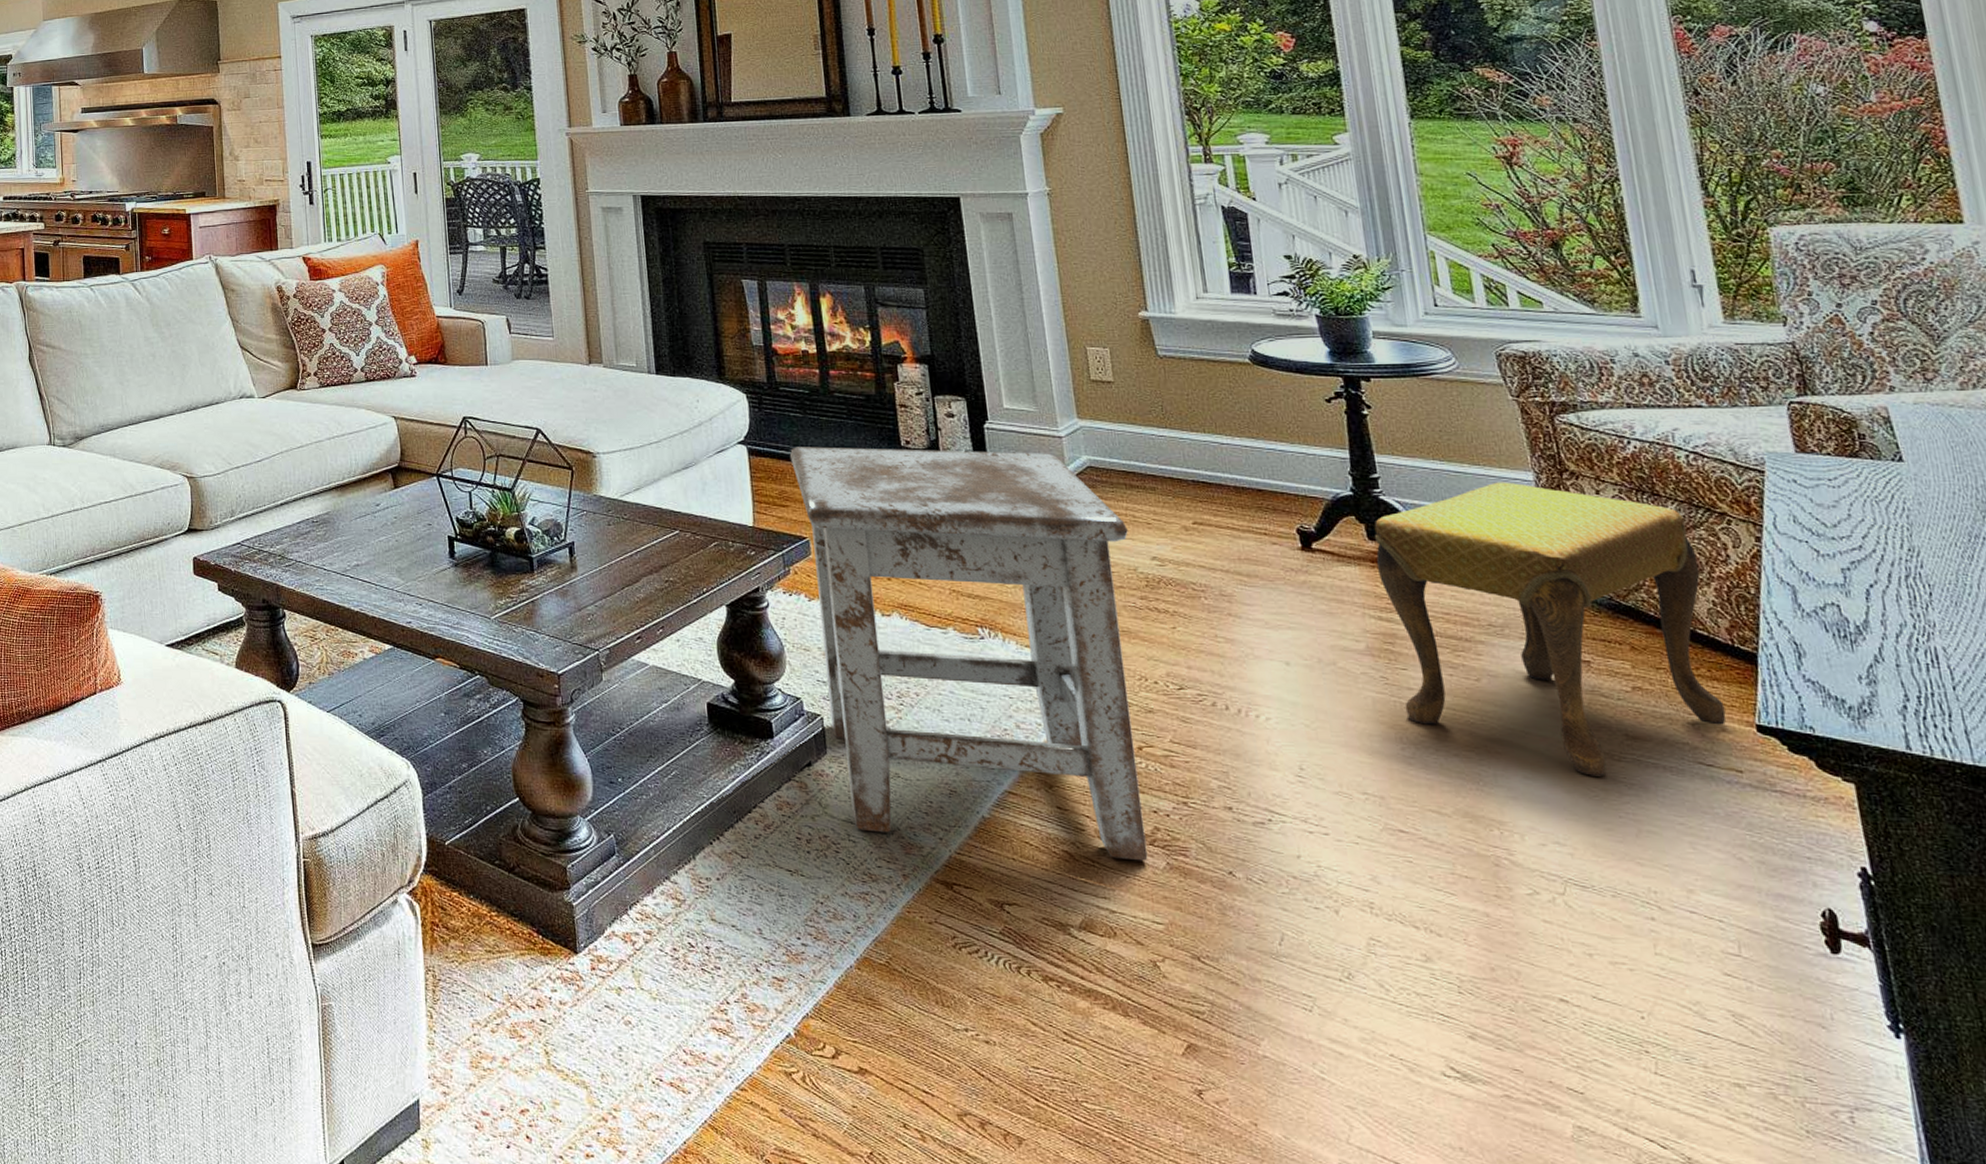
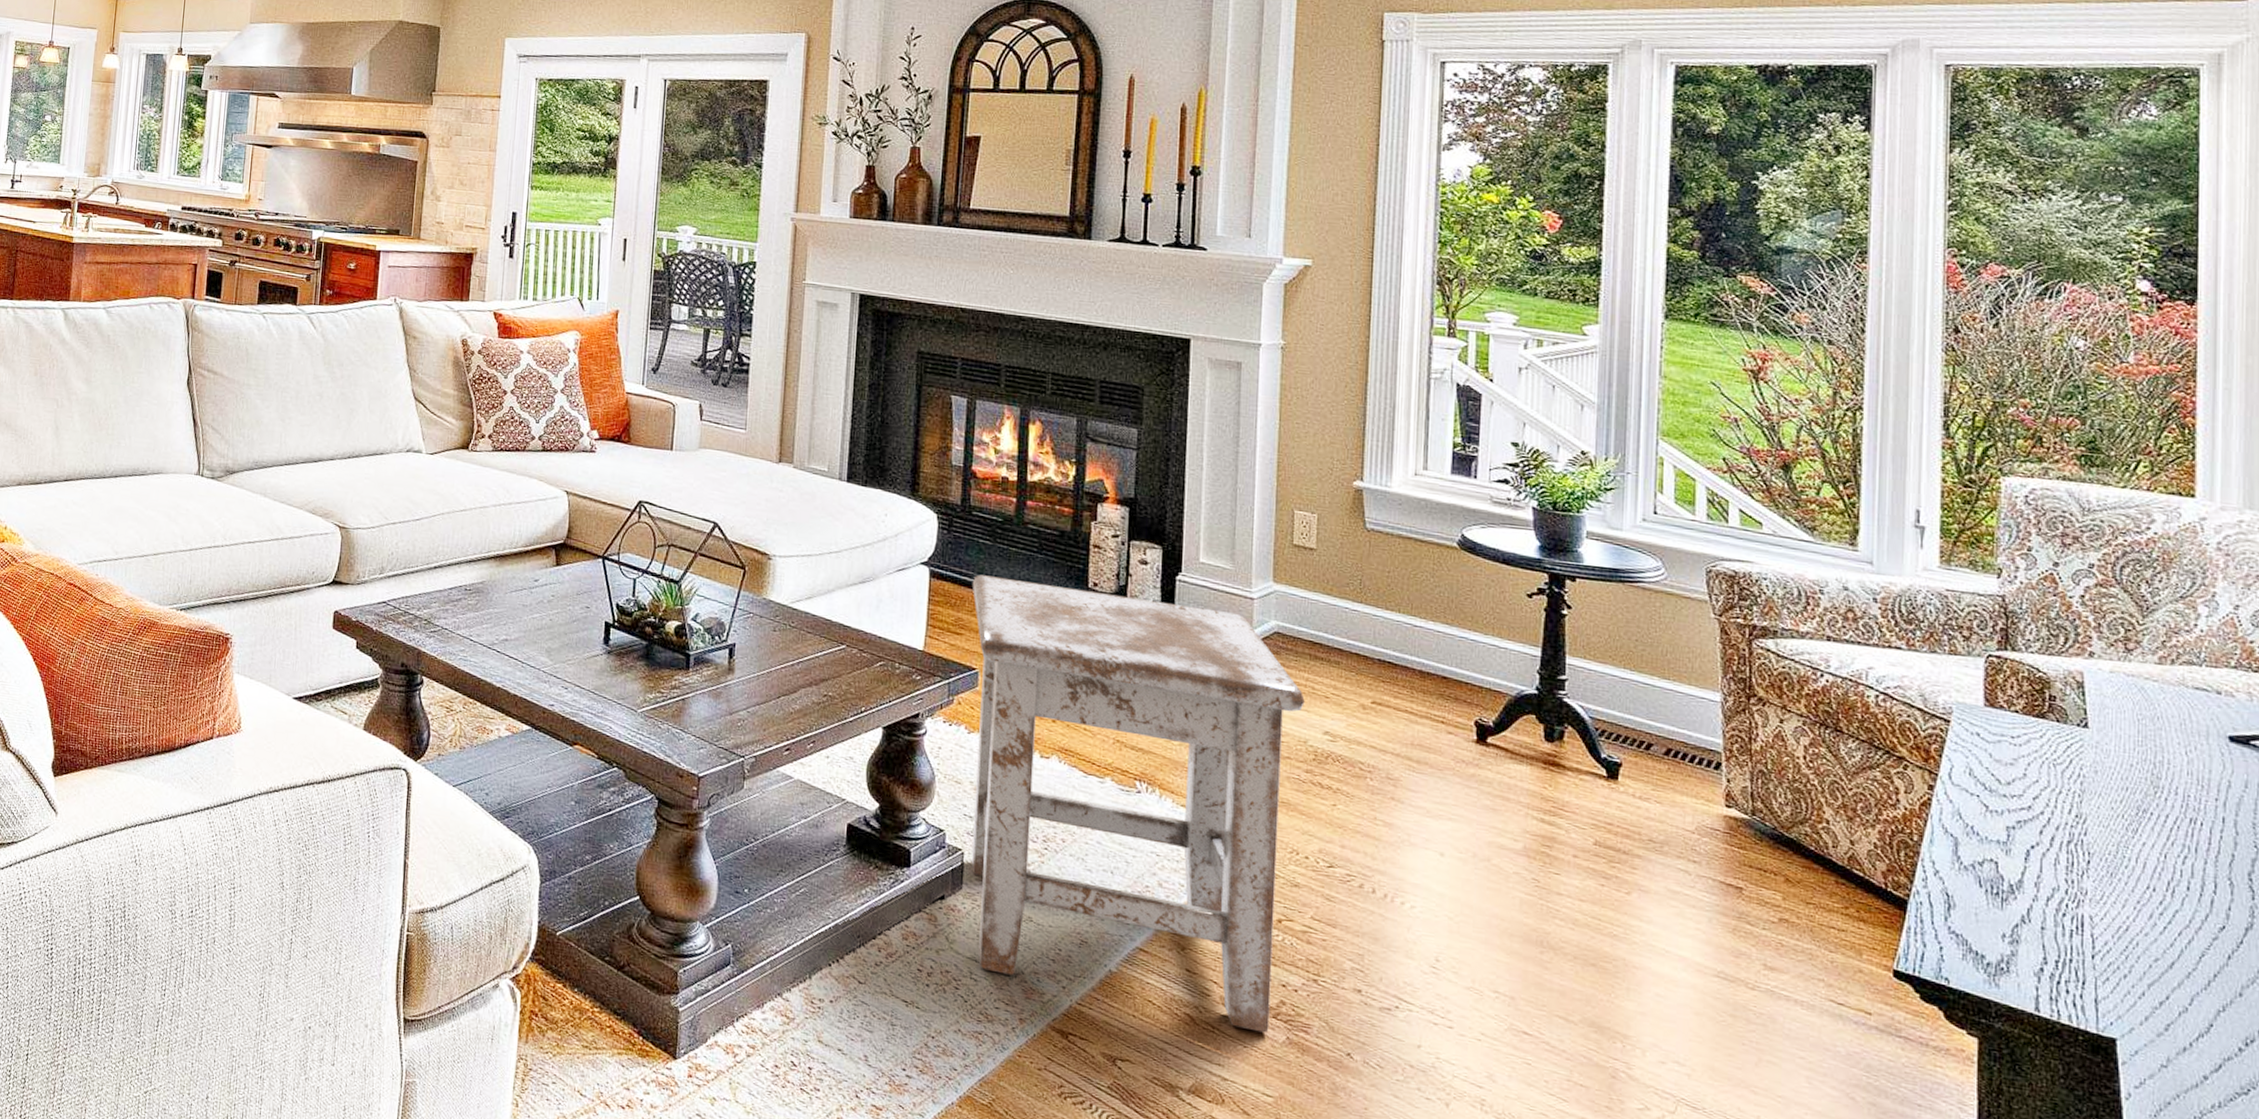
footstool: present [1374,482,1727,777] -> none [1548,698,1868,1003]

